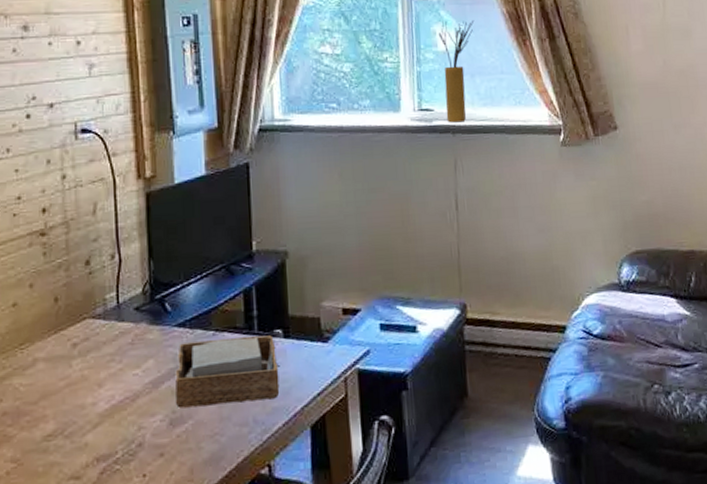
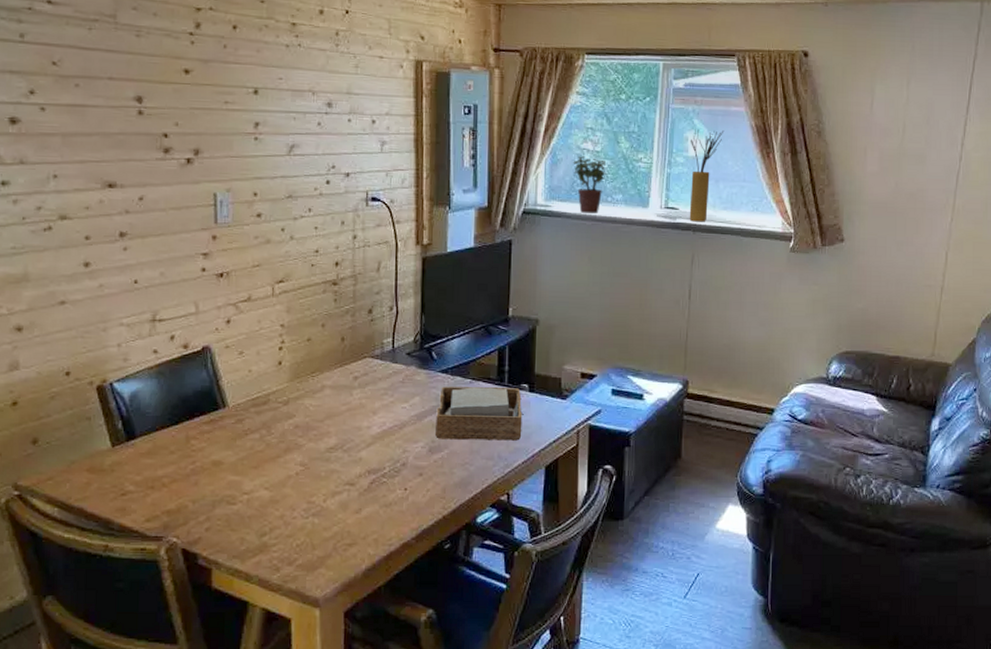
potted plant: none [311,61,351,126] -> present [573,156,608,215]

